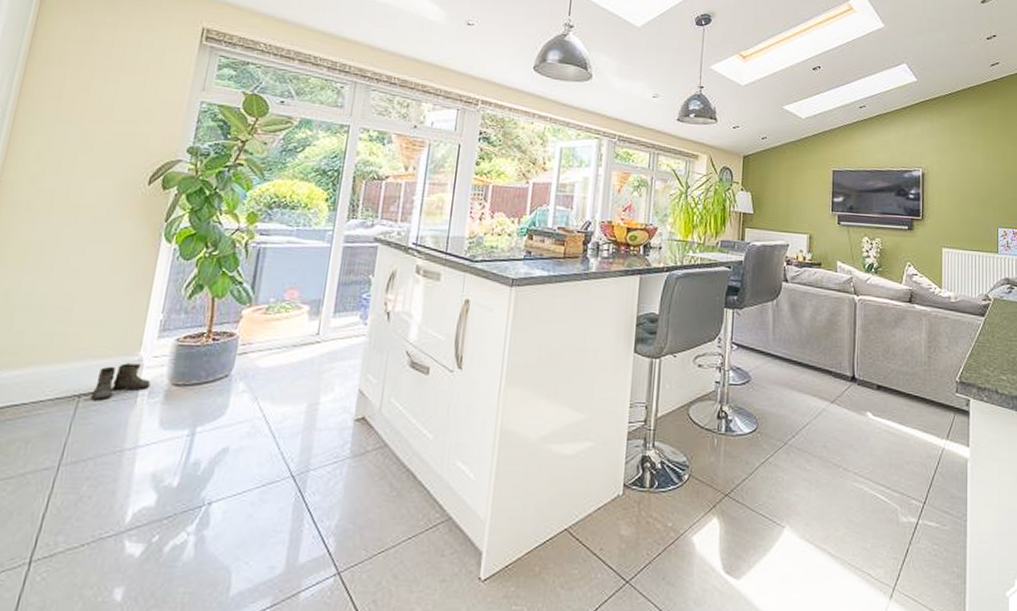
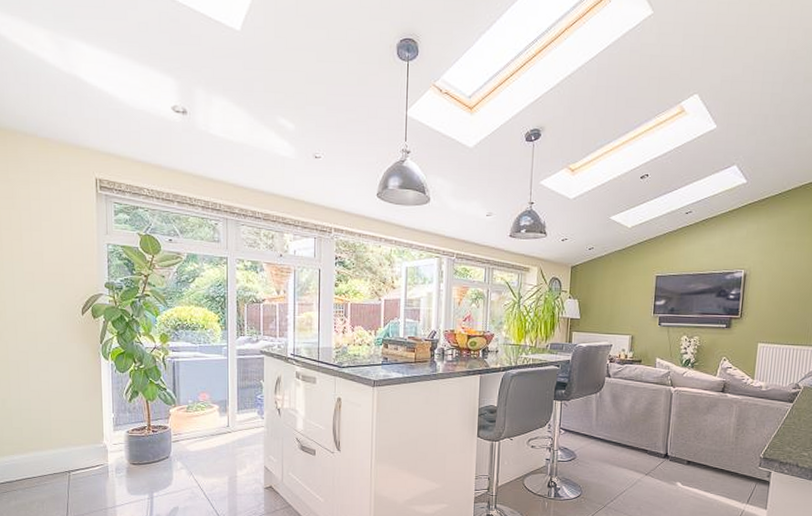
boots: present [86,363,151,401] -> none [74,449,116,475]

